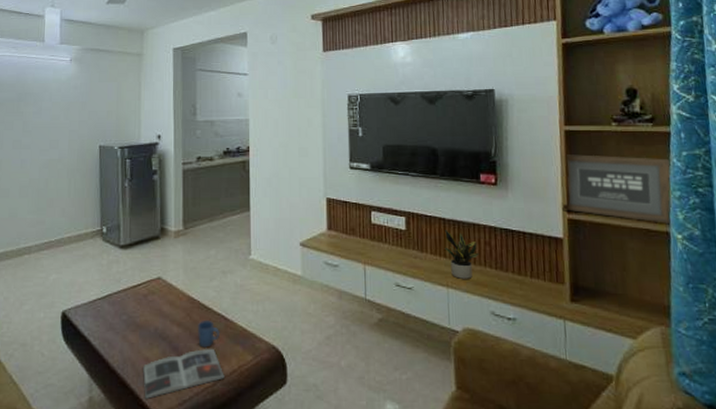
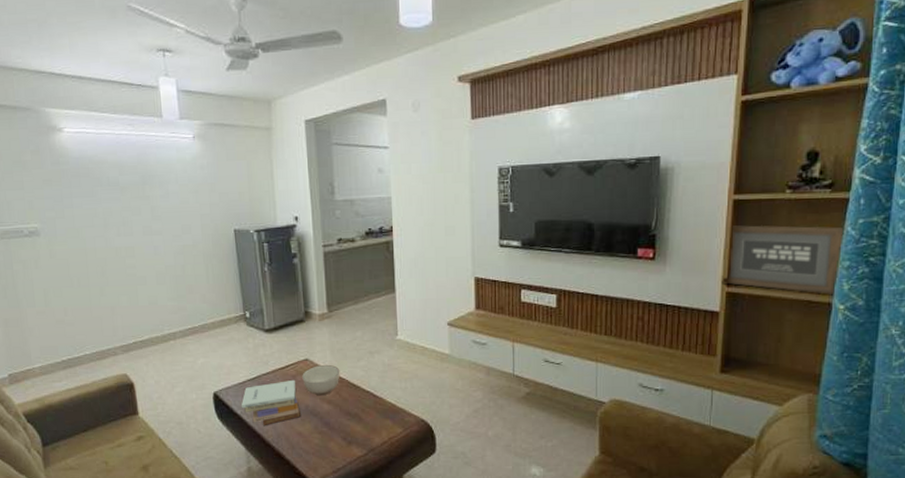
books: none [88,299,150,349] -> present [241,379,302,425]
magazine: present [143,349,224,399] -> none [297,423,376,468]
bowl: none [153,283,192,318] -> present [302,364,340,396]
mug: present [197,319,221,349] -> none [347,397,370,423]
potted plant: present [445,230,479,279] -> none [596,306,631,354]

